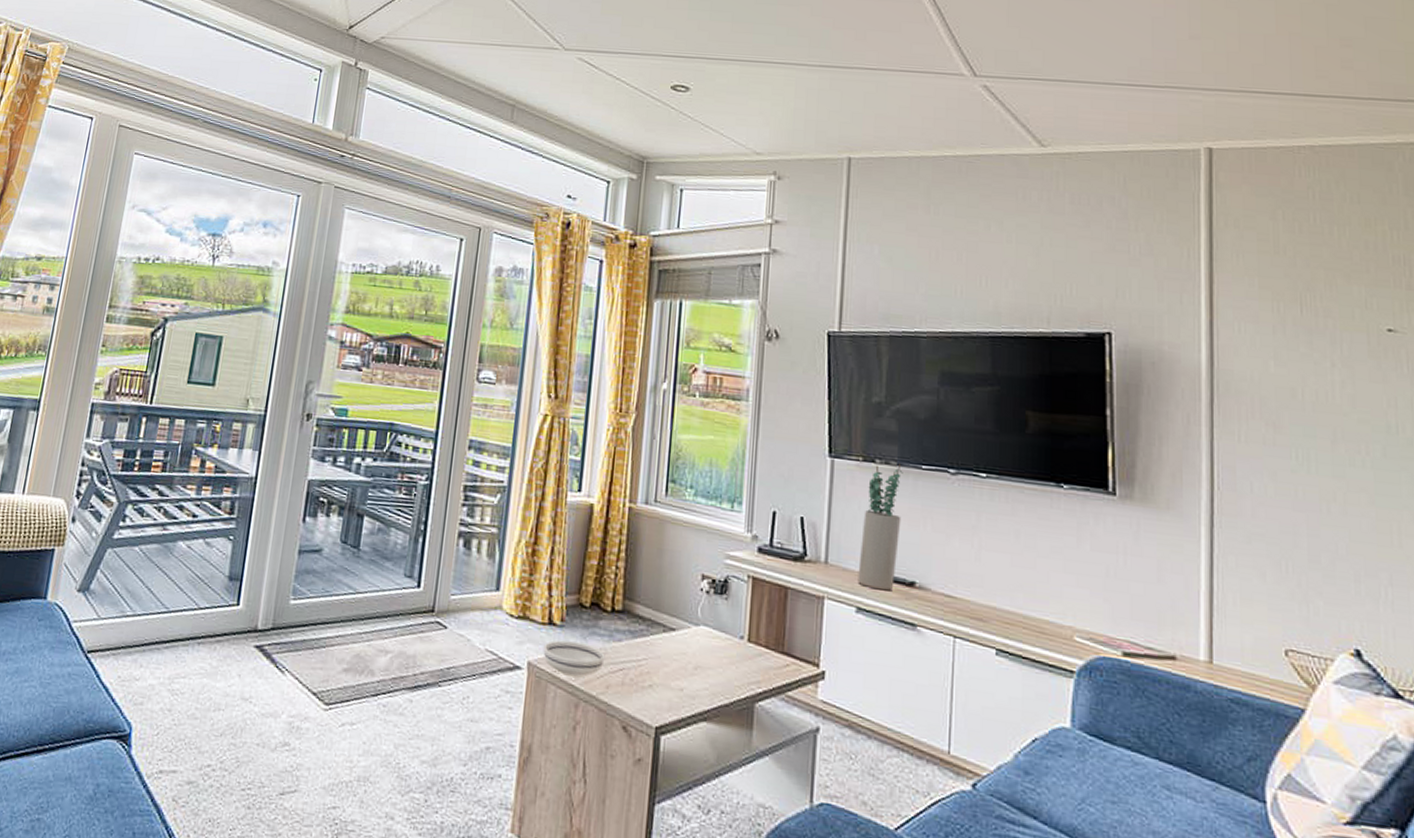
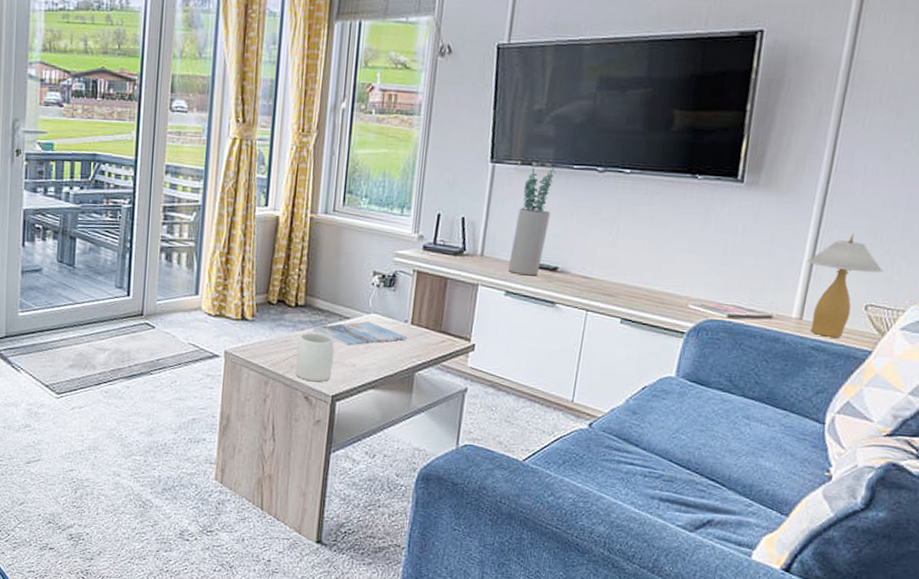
bowl: present [543,640,605,679] -> none [237,332,290,362]
mug: none [611,645,658,709] -> present [295,332,335,382]
magazine: none [630,634,744,665] -> present [311,321,407,346]
table lamp: none [1205,561,1297,689] -> present [807,233,883,338]

